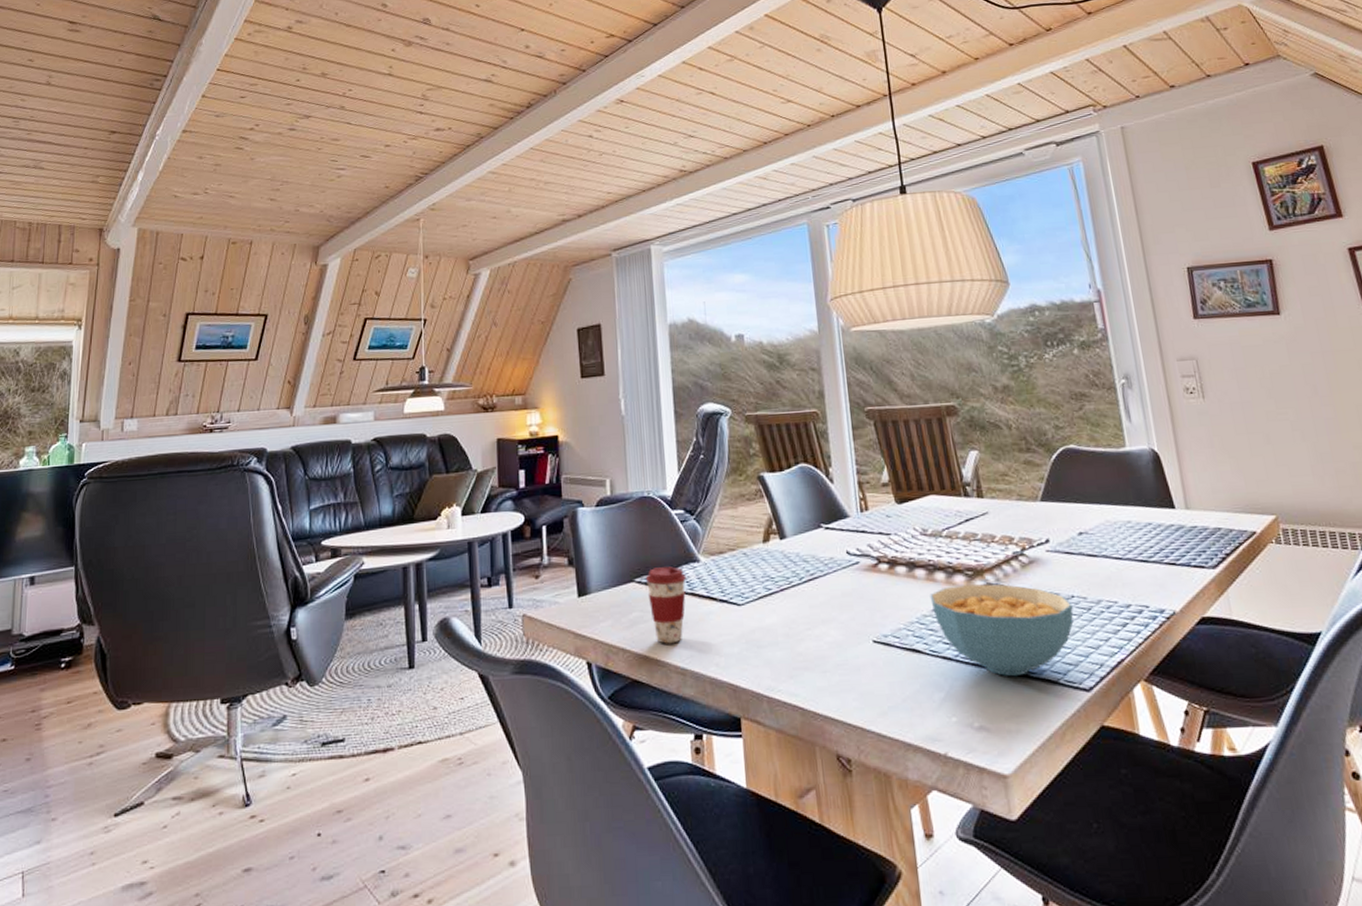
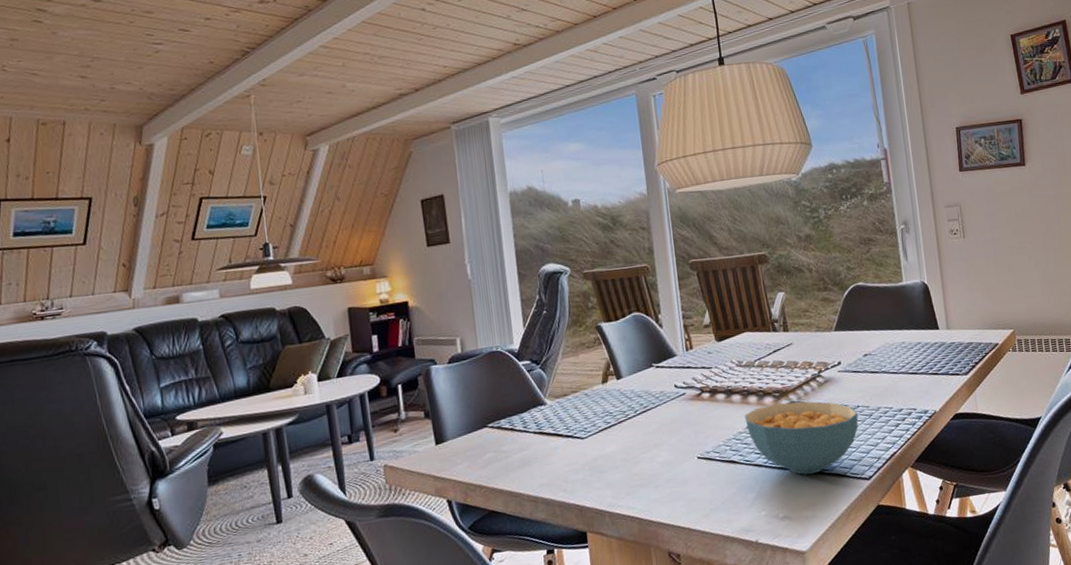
coffee cup: present [645,566,686,644] -> none [497,411,535,478]

